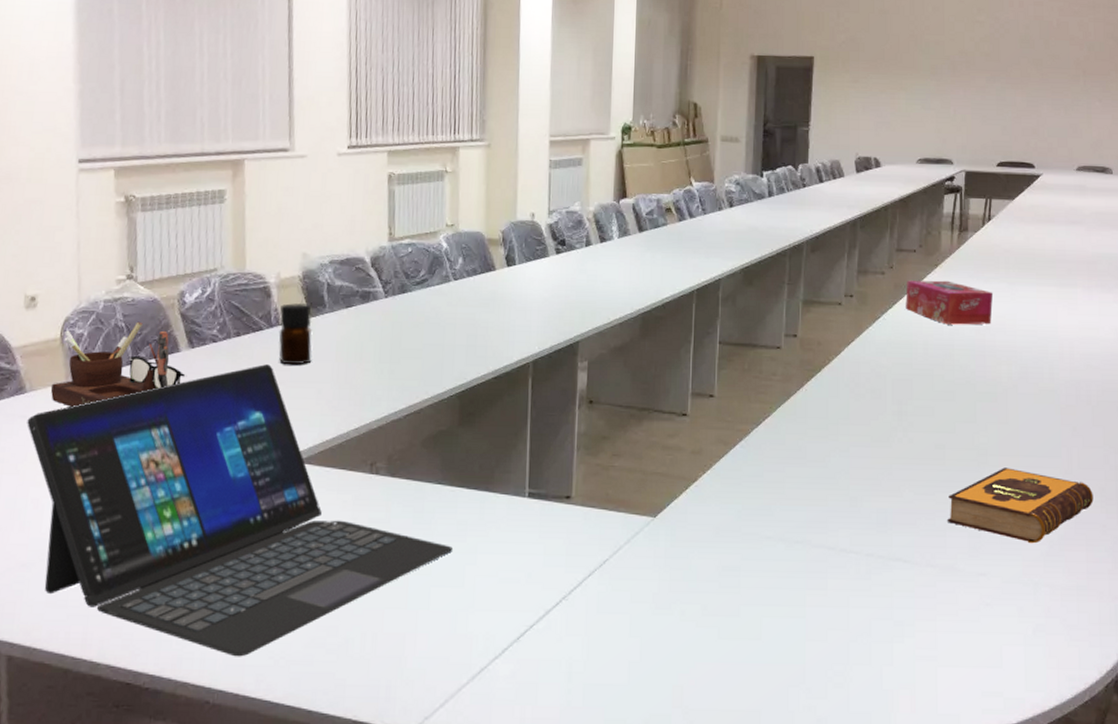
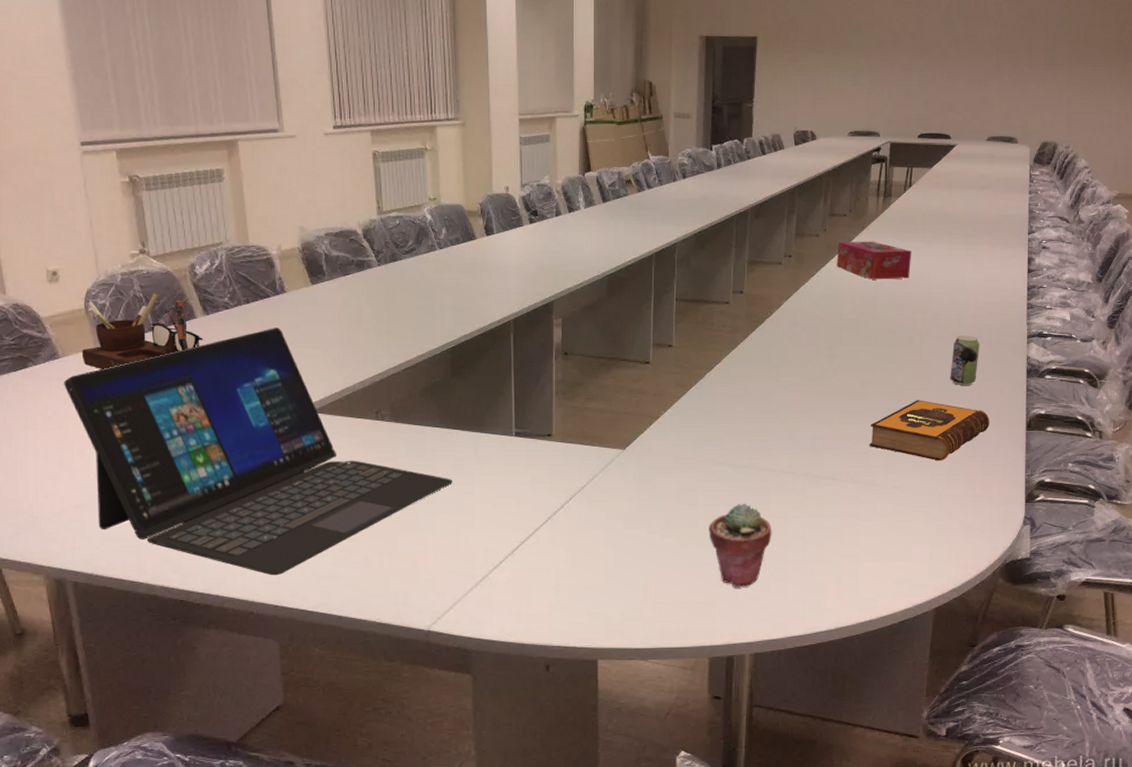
bottle: present [278,302,313,365] -> none [284,271,317,328]
potted succulent: none [754,587,830,693] -> present [709,503,772,587]
beverage can: none [1043,392,1078,452] -> present [950,336,979,385]

